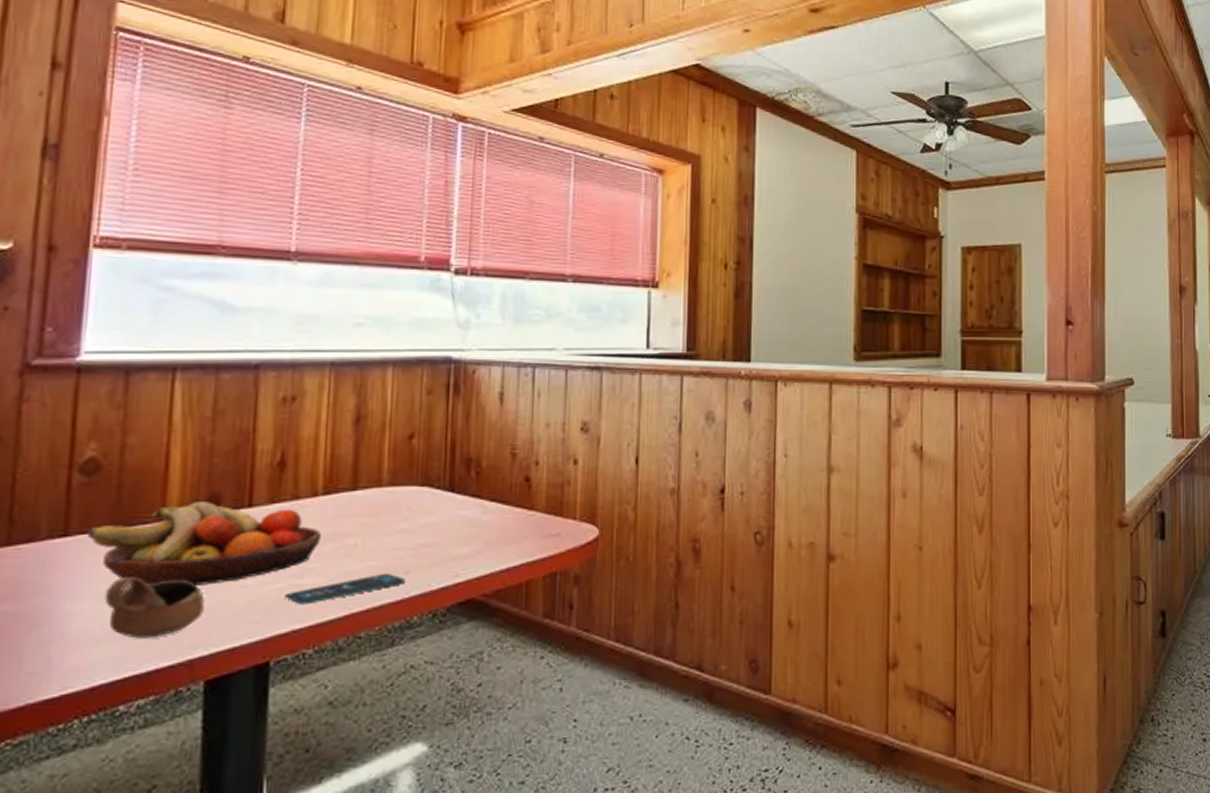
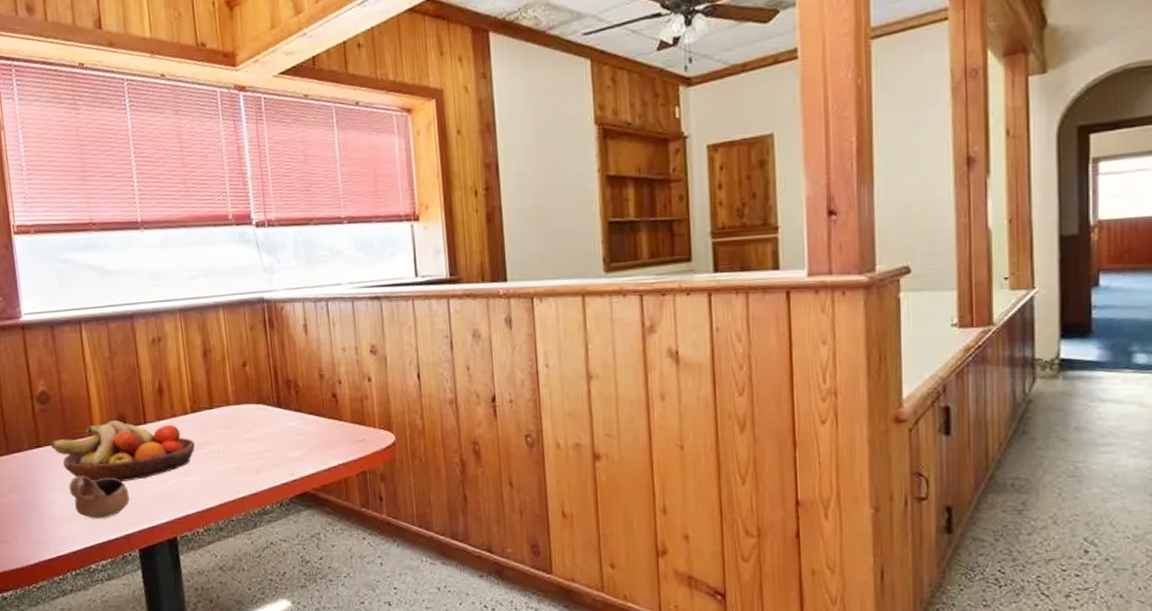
smartphone: present [284,574,405,605] -> none [178,473,257,496]

